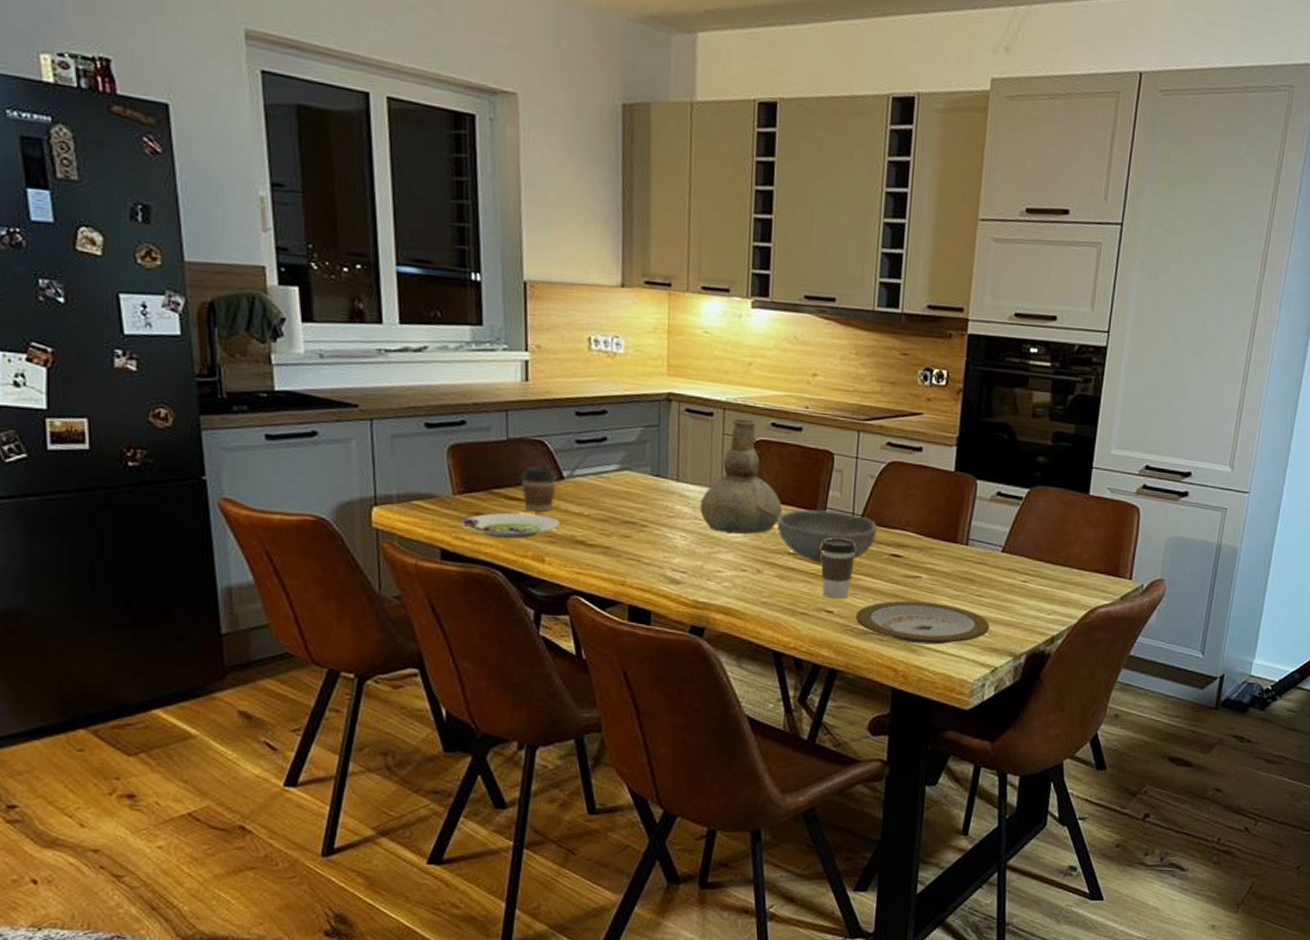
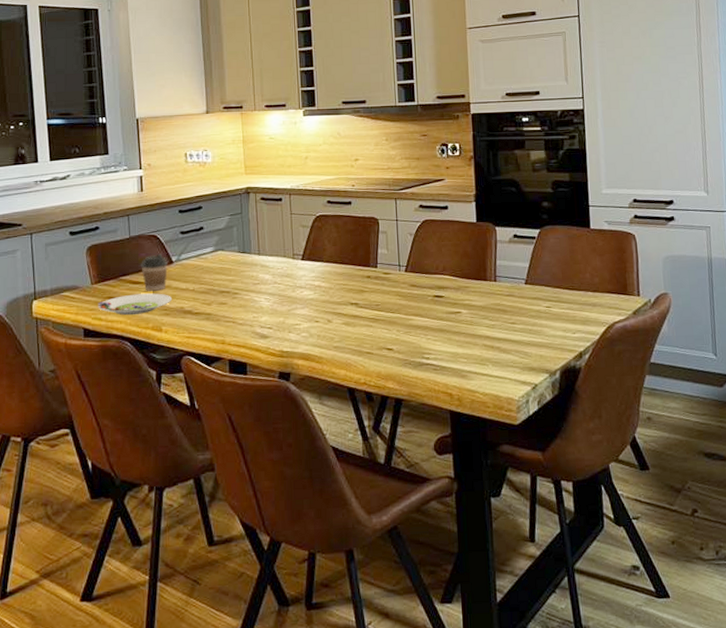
vase: present [700,419,782,535] -> none [278,201,342,293]
bowl: present [776,509,877,563] -> none [339,265,420,309]
coffee cup: present [821,538,855,599] -> none [377,287,405,338]
plate: present [855,600,990,645] -> none [412,332,525,370]

